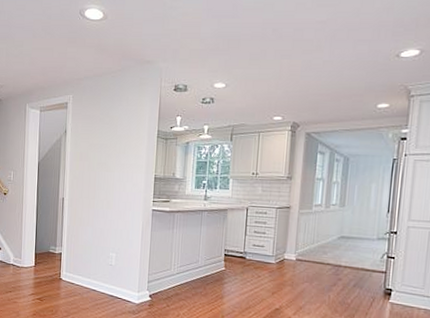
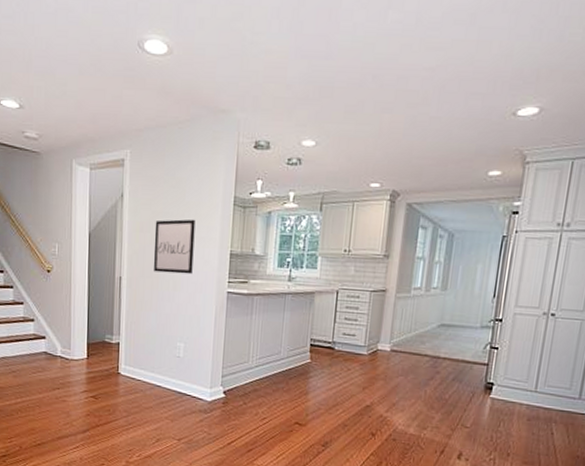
wall art: none [90,149,125,195] -> present [153,219,196,275]

